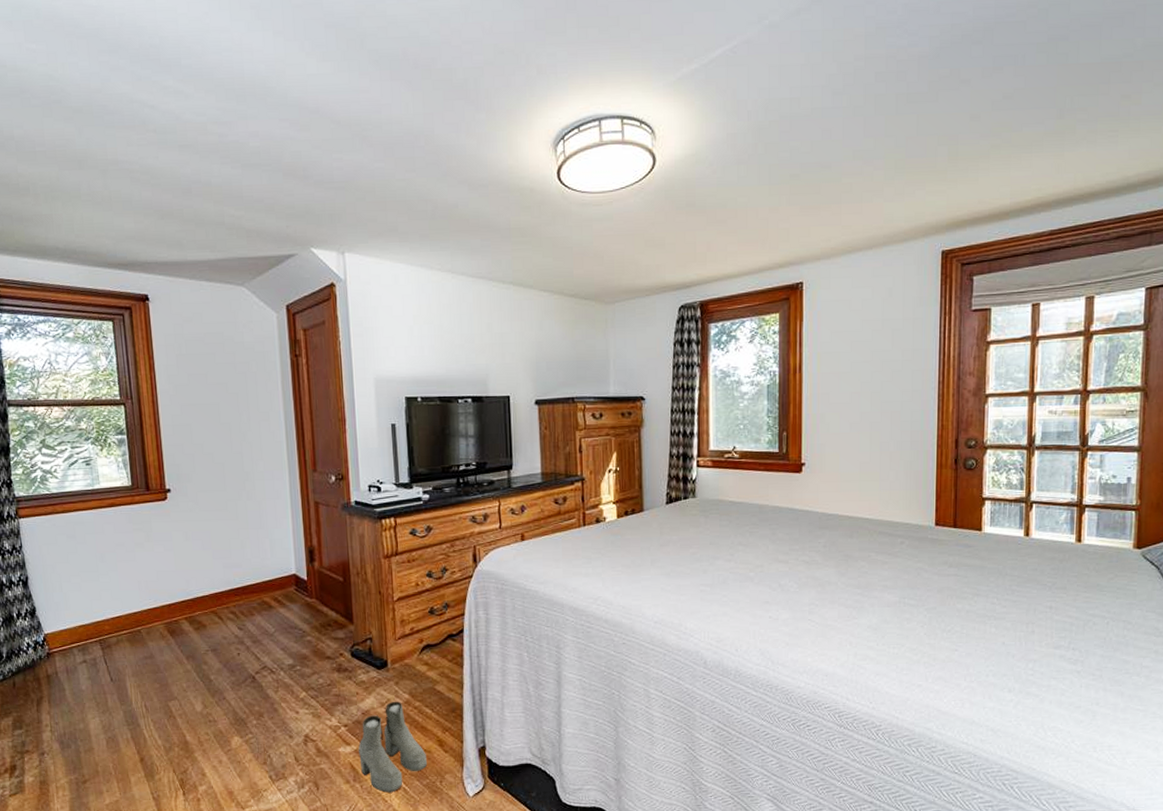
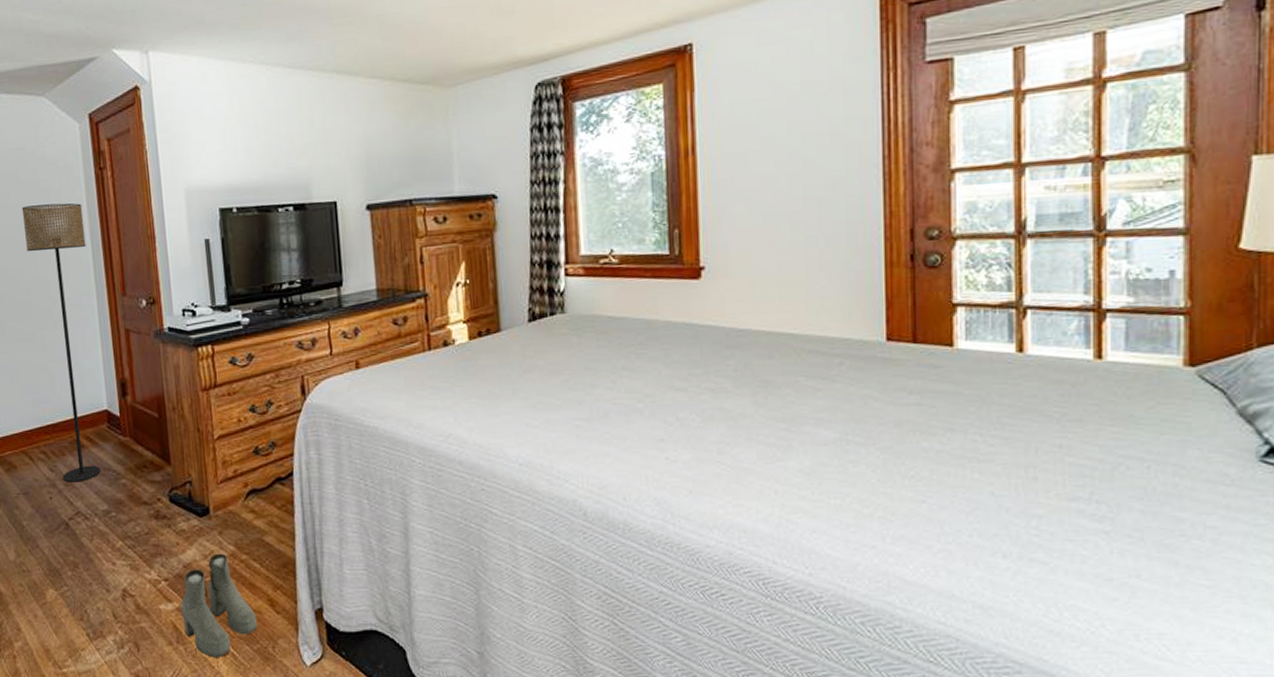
floor lamp: none [218,385,288,640] -> present [21,203,101,482]

